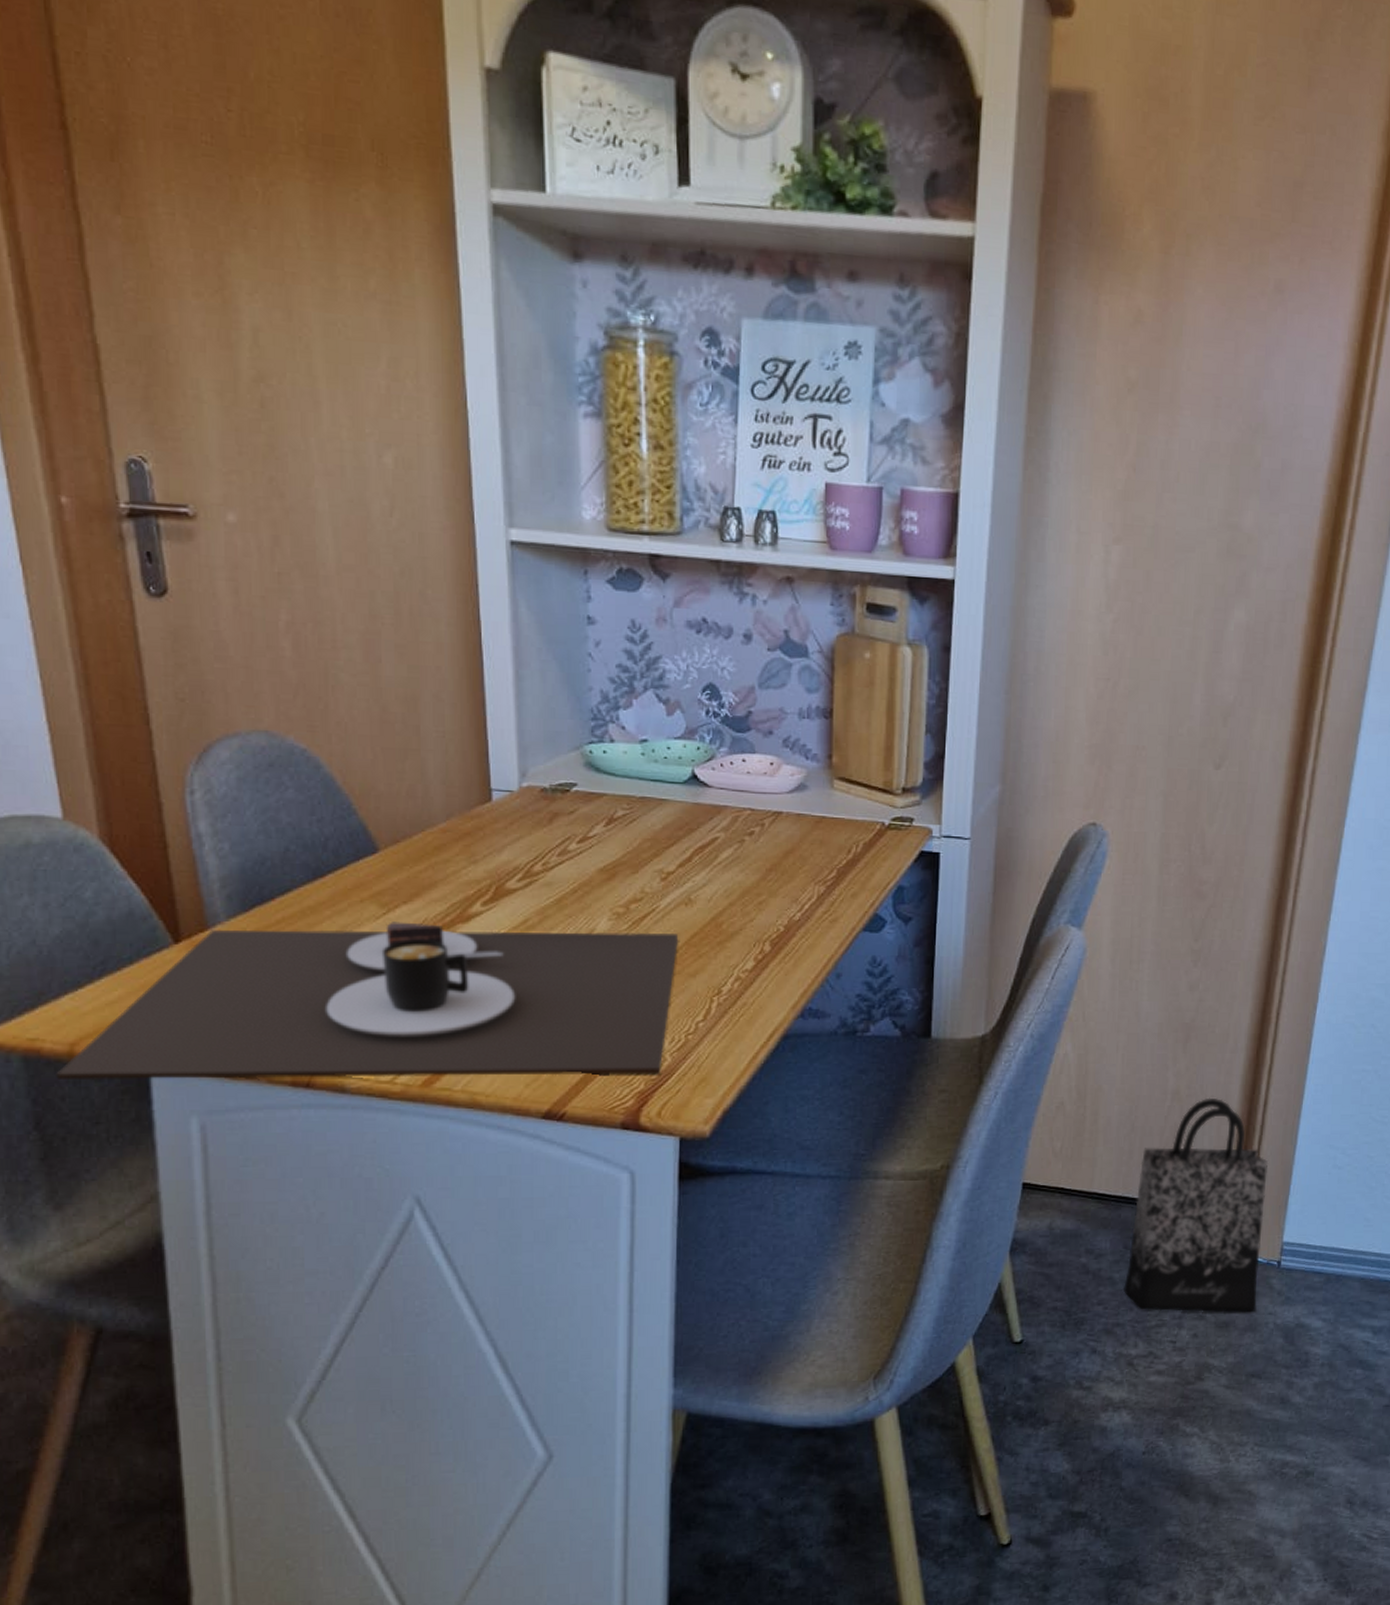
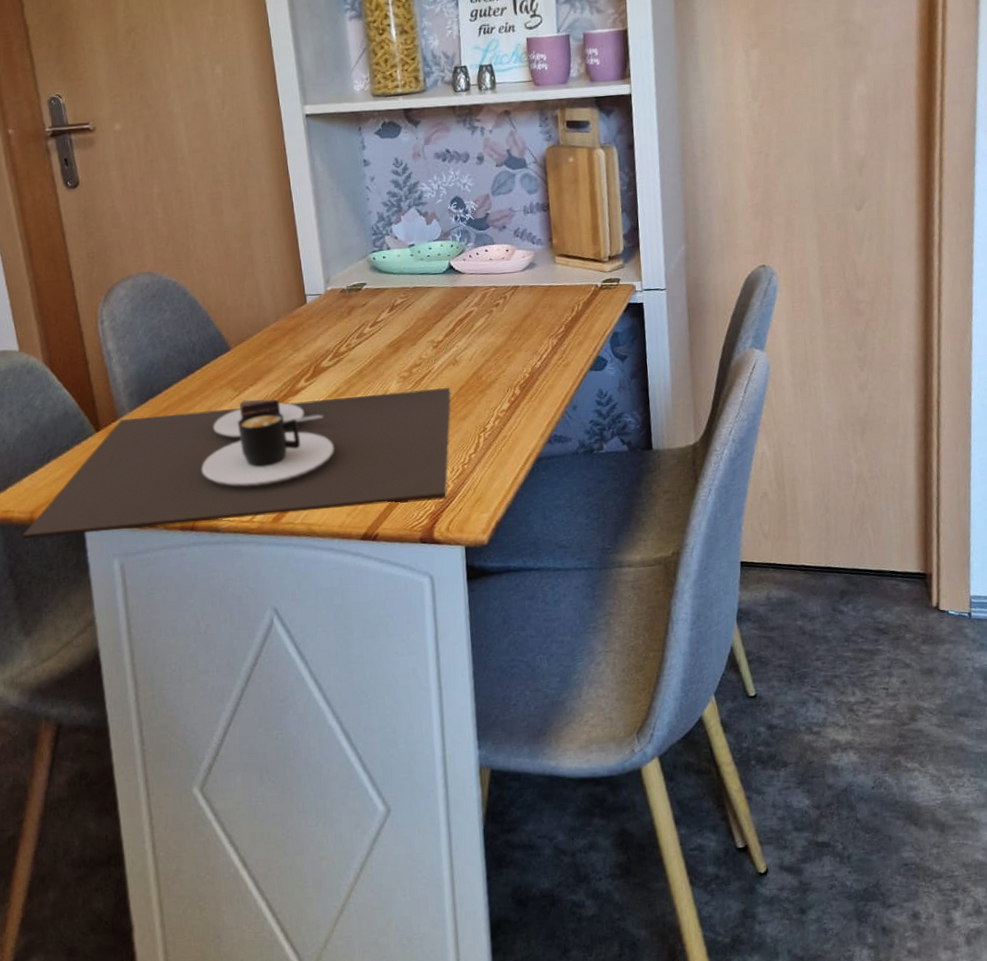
shopping bag: present [1123,1097,1269,1312] -> none [836,478,956,663]

